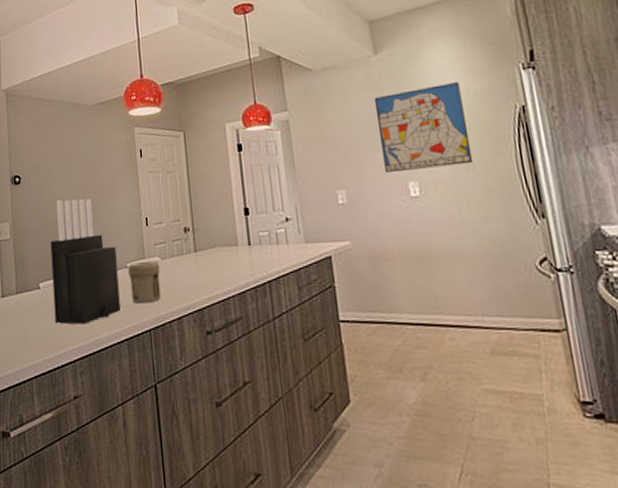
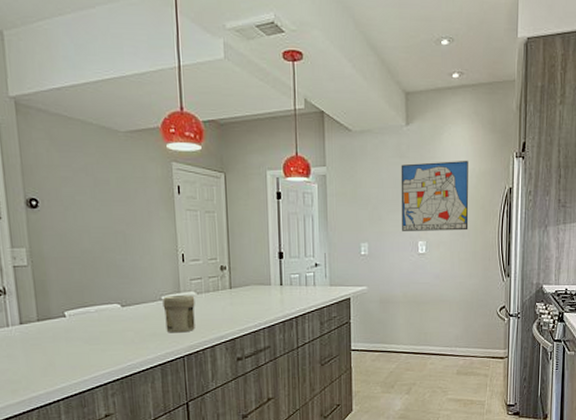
knife block: present [50,199,121,324] -> none [76,229,154,351]

